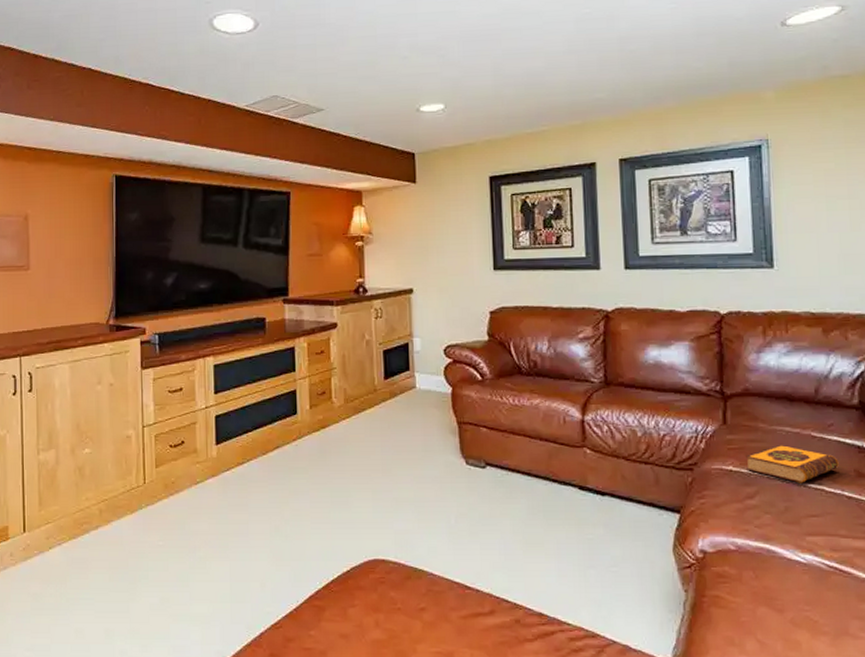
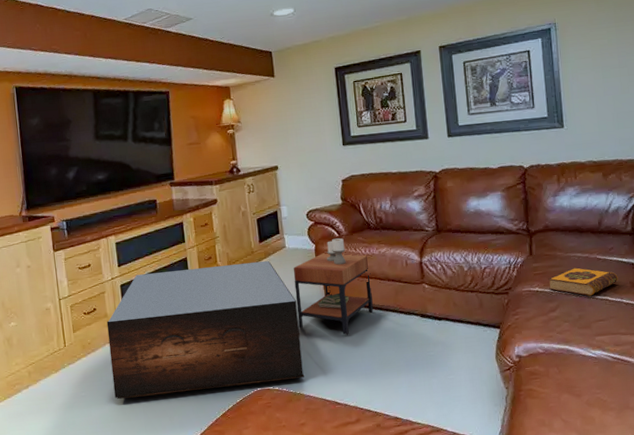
coffee table: none [195,401,429,553] -> present [106,260,305,399]
side table: none [423,381,520,503] -> present [293,238,374,336]

